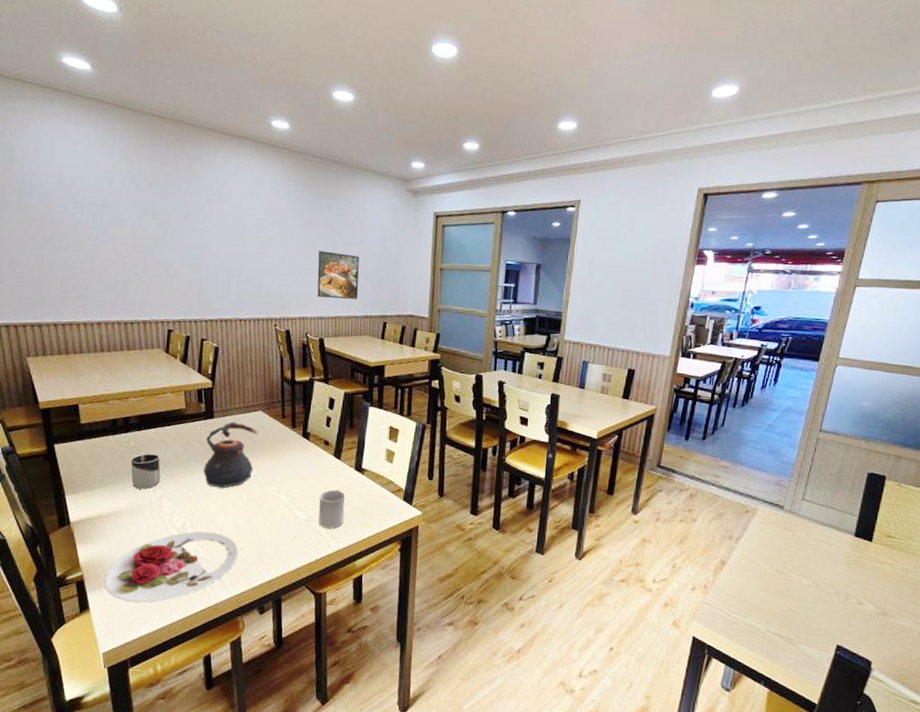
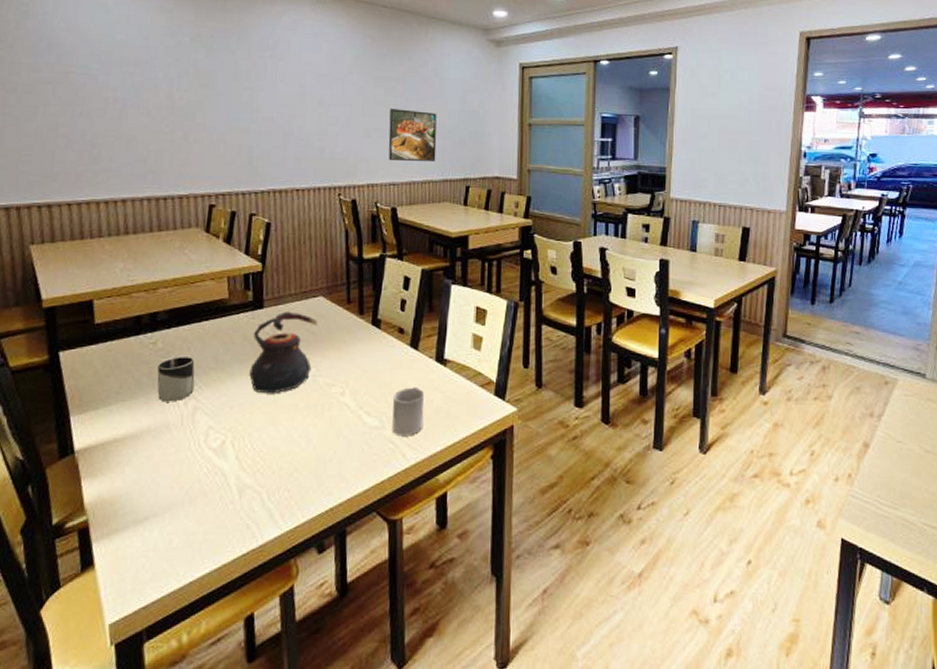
plate: present [104,531,238,603] -> none [116,450,291,551]

